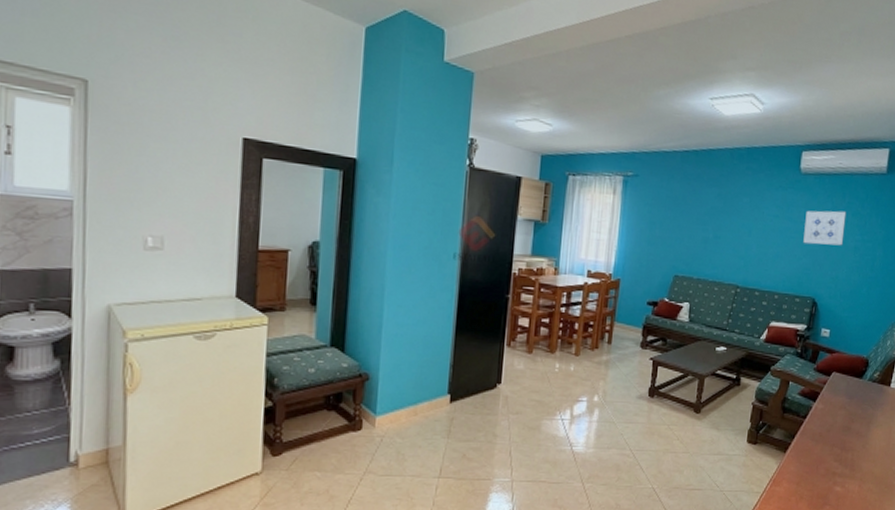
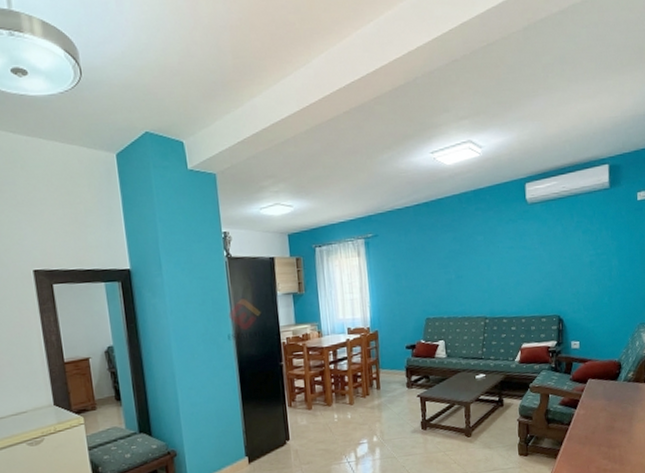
wall art: present [803,210,847,246] -> none [538,230,578,268]

